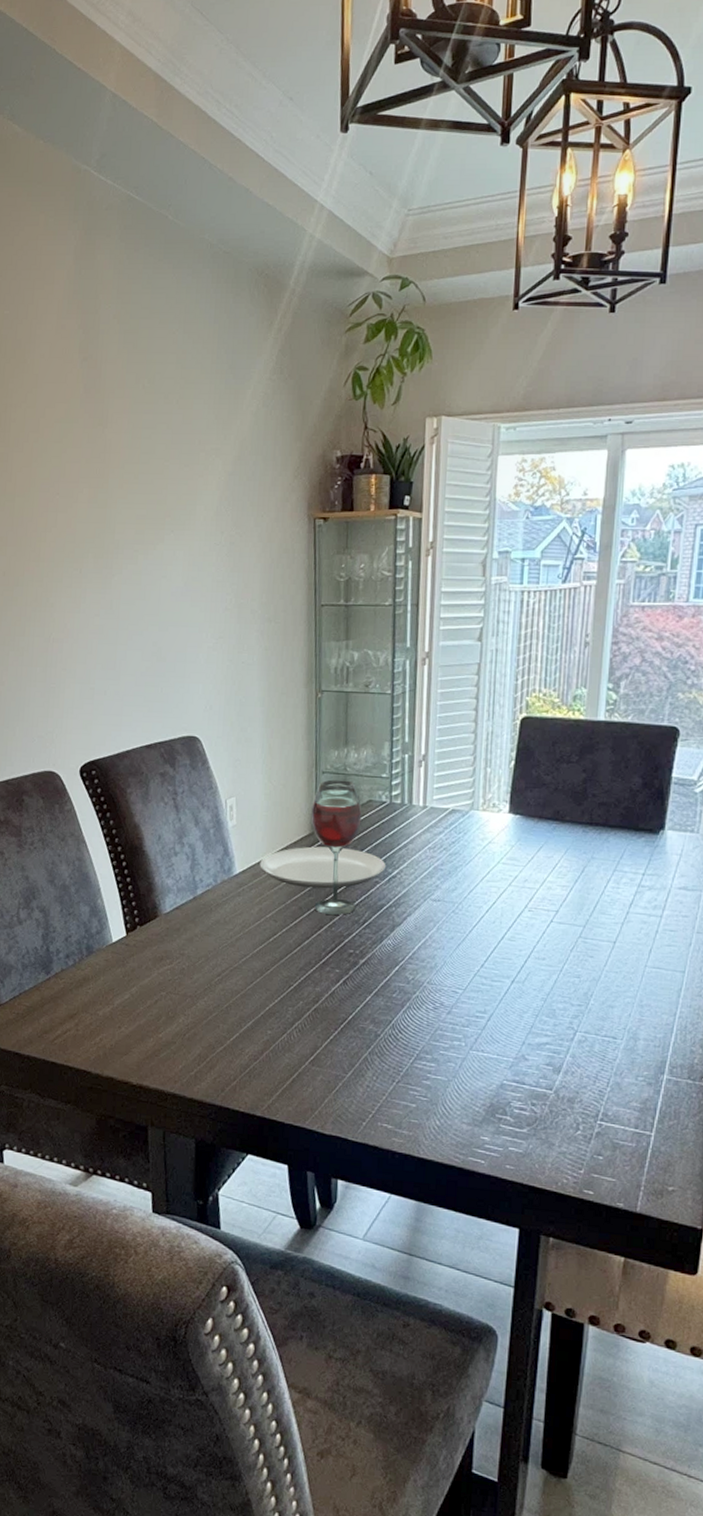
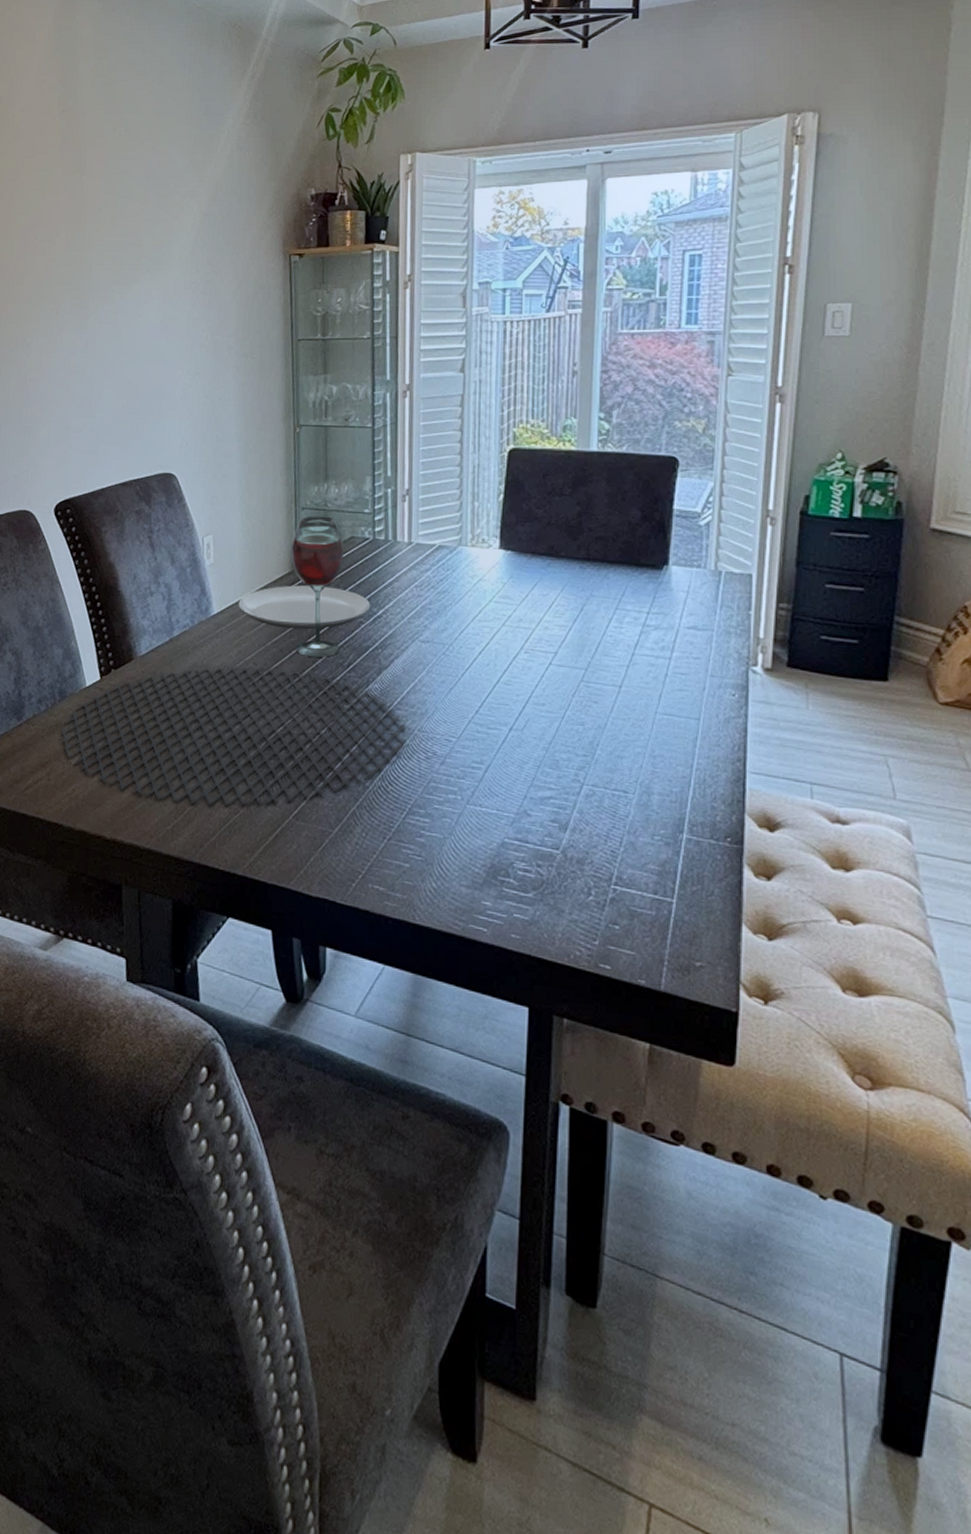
place mat: none [88,921,417,1054] -> present [60,664,407,807]

